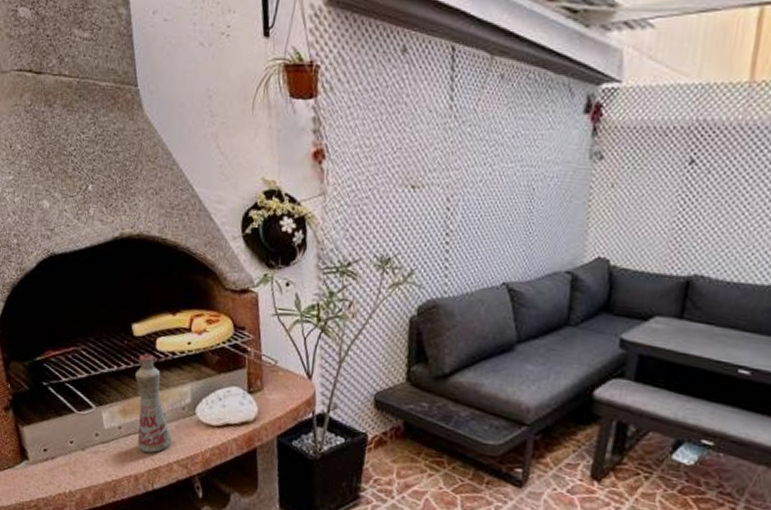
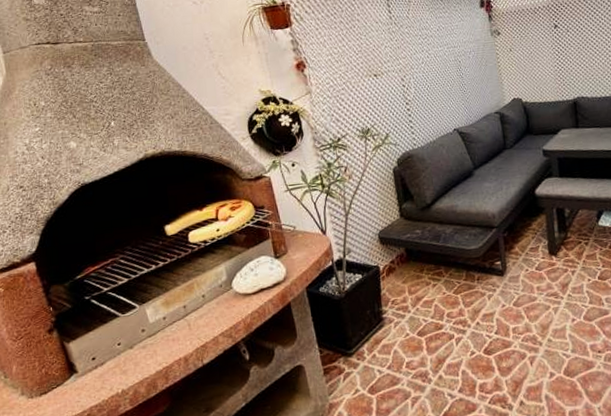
bottle: present [135,354,171,453] -> none [173,248,214,333]

